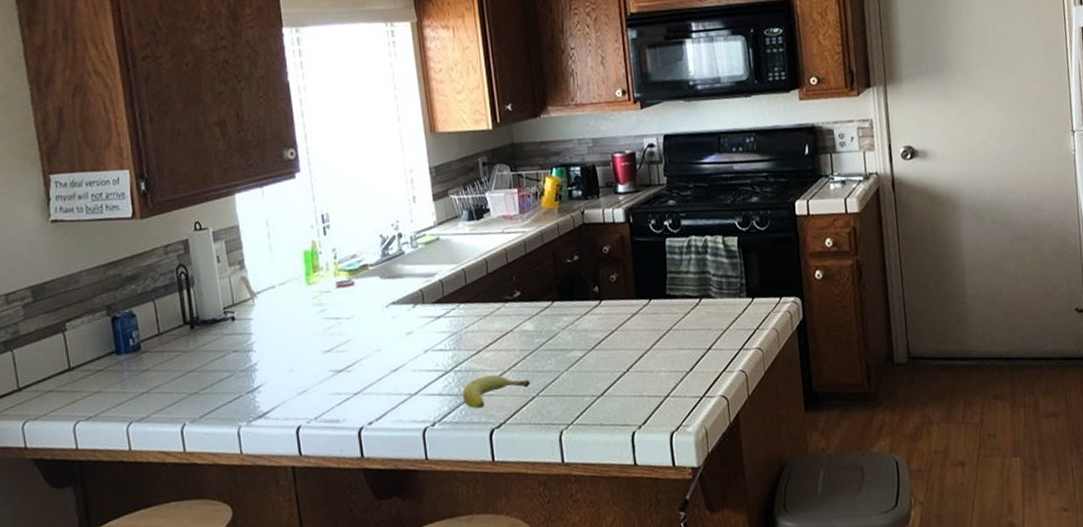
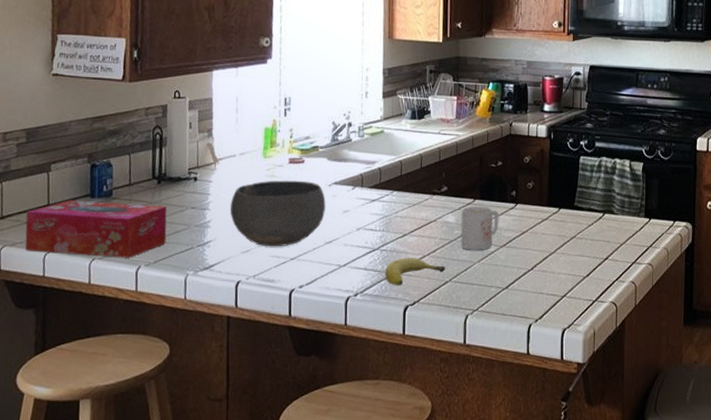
tissue box: none [46,353,210,424] -> present [25,200,167,258]
bowl: none [276,305,386,384] -> present [229,180,326,247]
mug: none [539,307,584,359] -> present [460,206,499,250]

